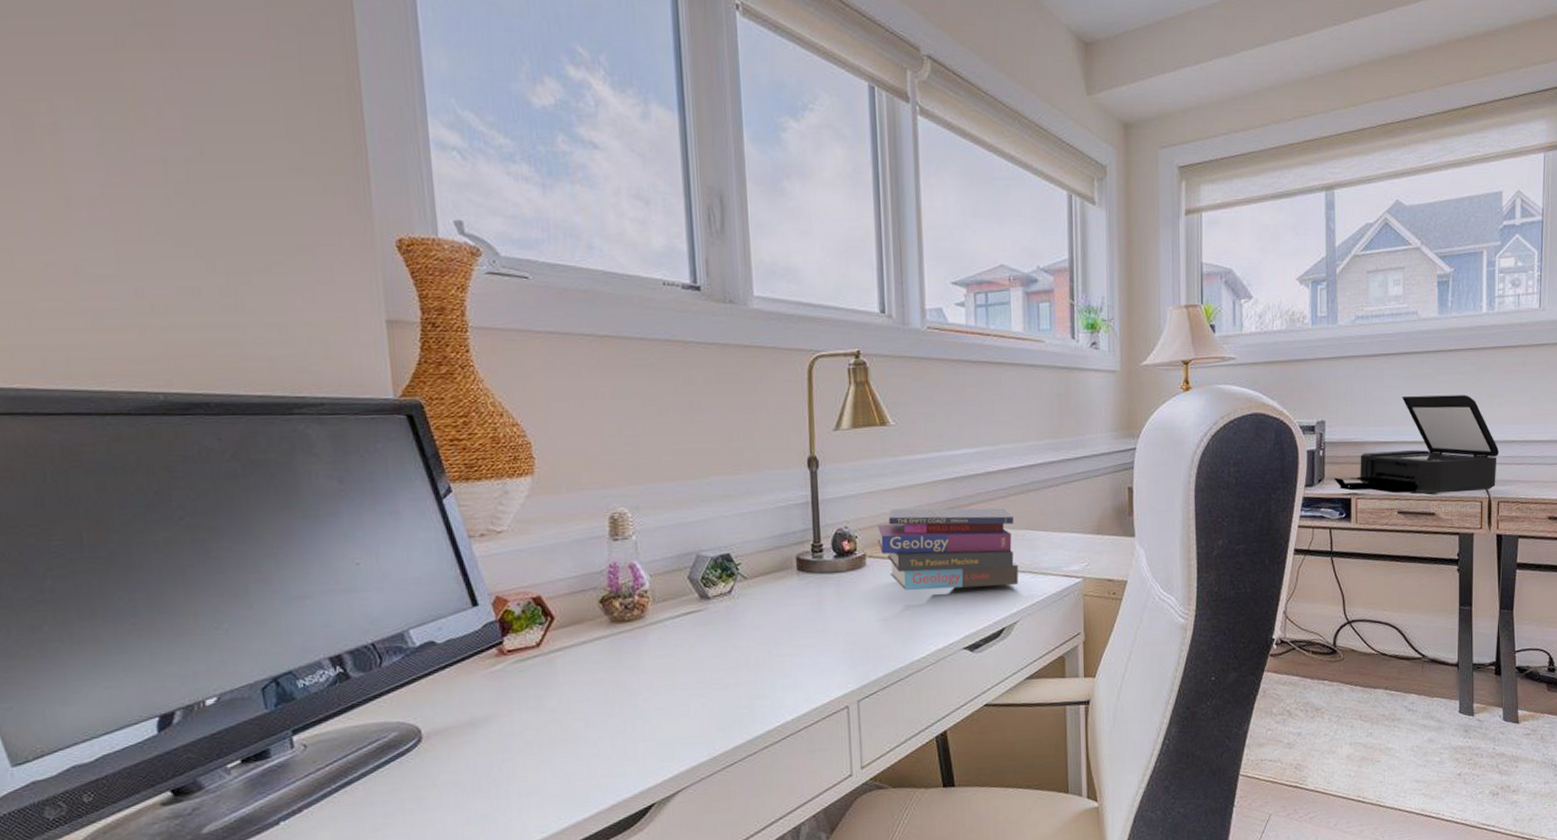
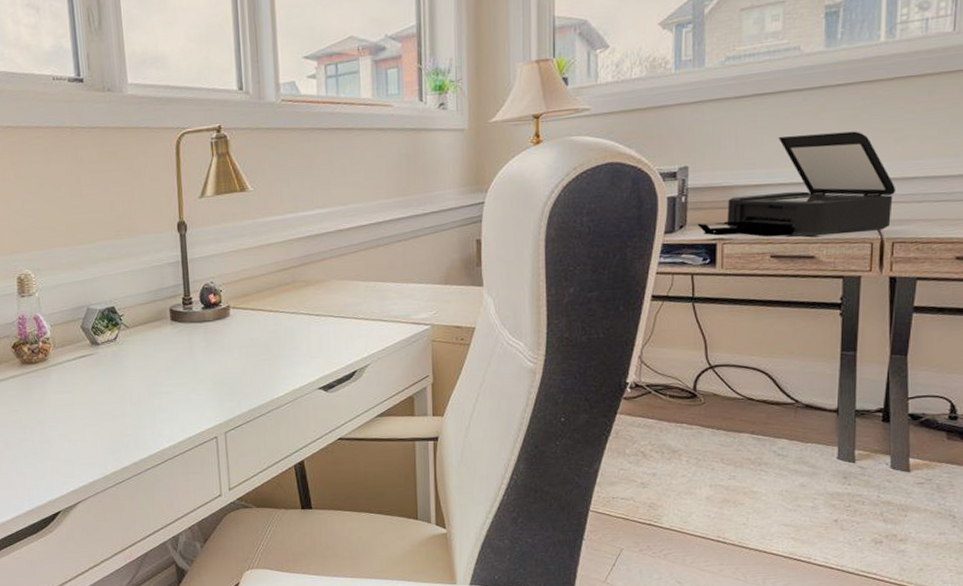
books: present [877,508,1018,591] -> none [239,262,369,338]

